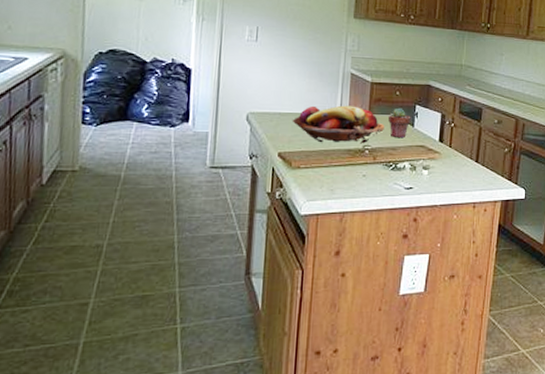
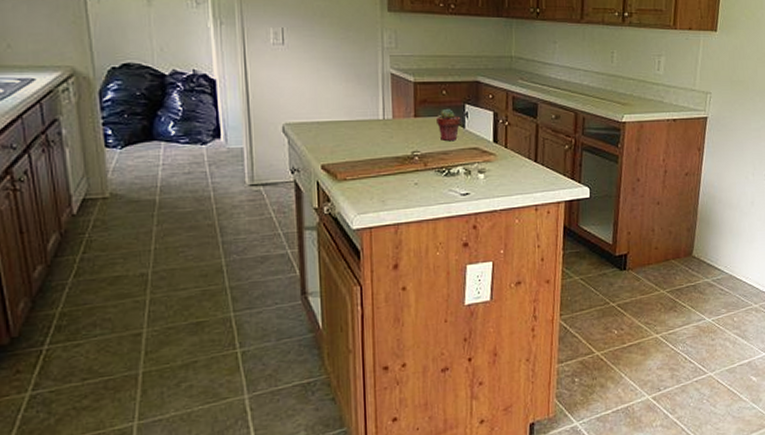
fruit basket: present [292,105,384,144] -> none [332,109,433,152]

